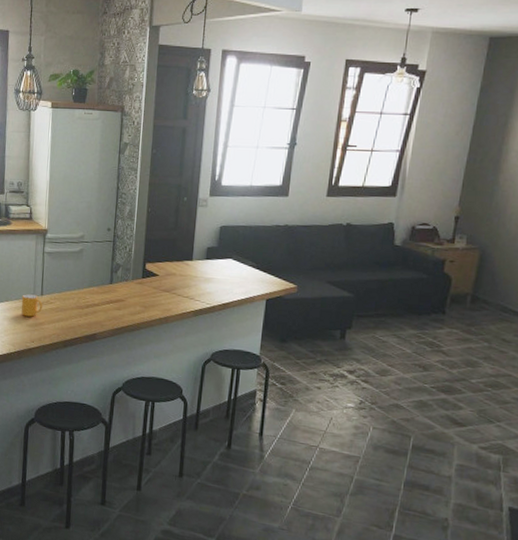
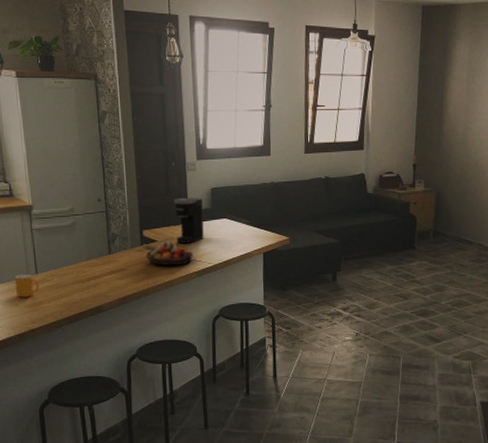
fruit bowl: none [143,276,193,303] -> present [142,241,194,266]
coffee maker: none [177,233,211,281] -> present [174,197,204,243]

